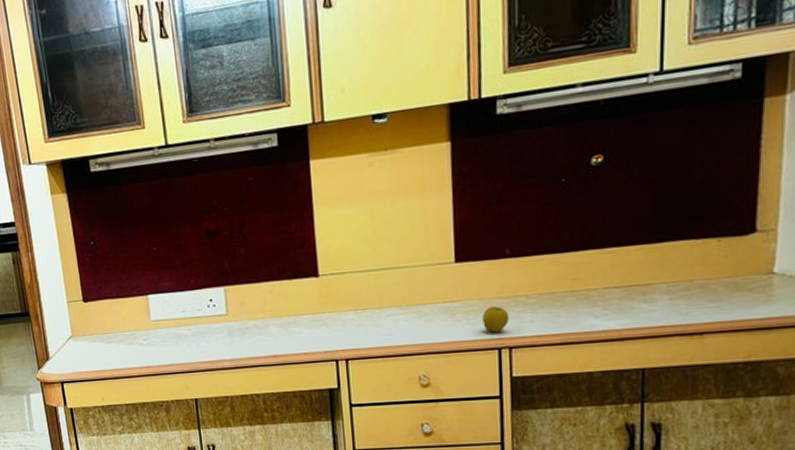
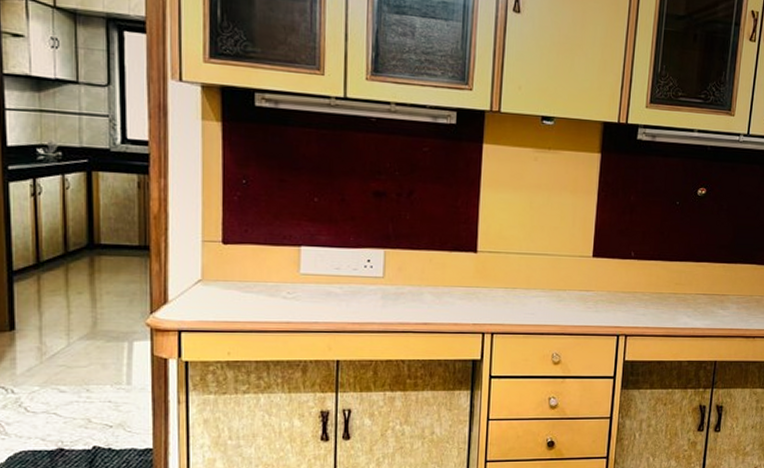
apple: present [482,306,509,333] -> none [608,298,628,321]

